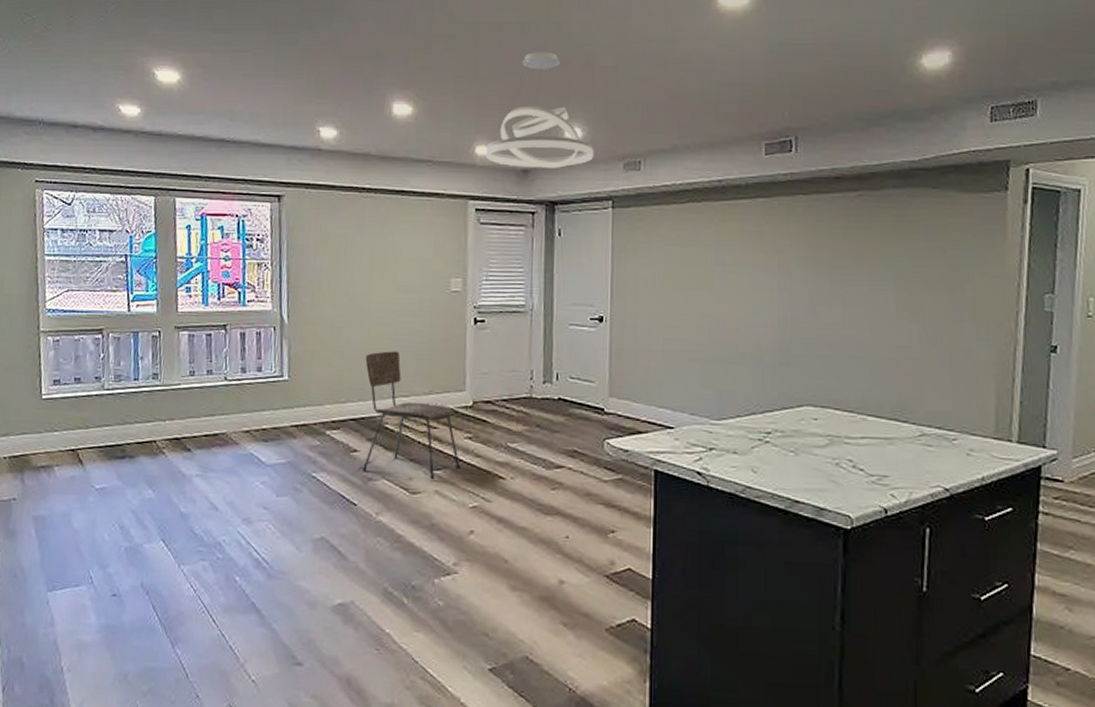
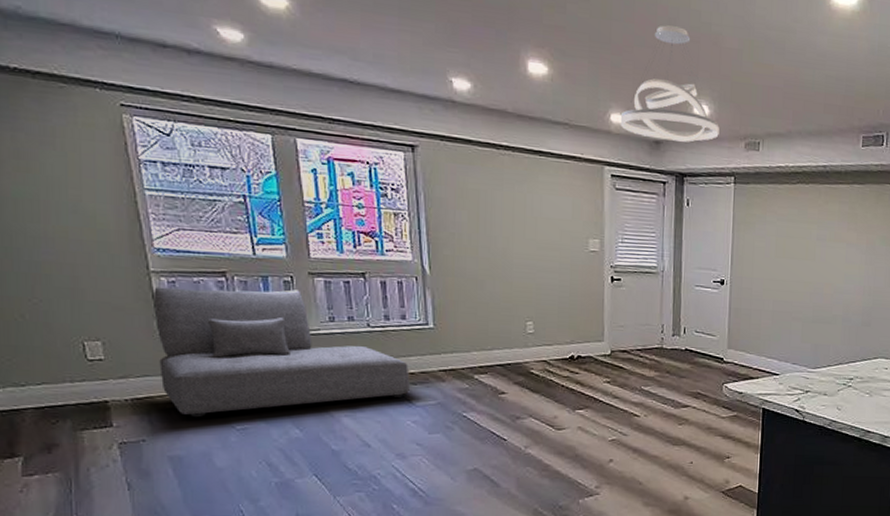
sofa: none [36,344,262,476] -> present [154,287,410,418]
dining chair: present [363,351,460,480] -> none [509,303,600,418]

